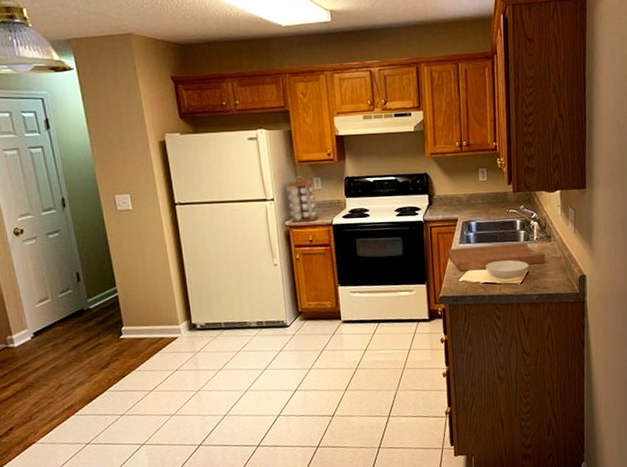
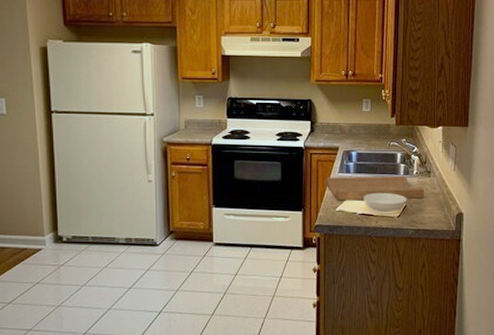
spice rack: present [287,176,318,223] -> none [168,93,198,141]

